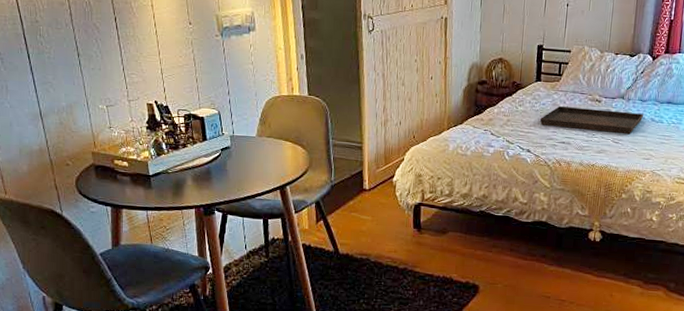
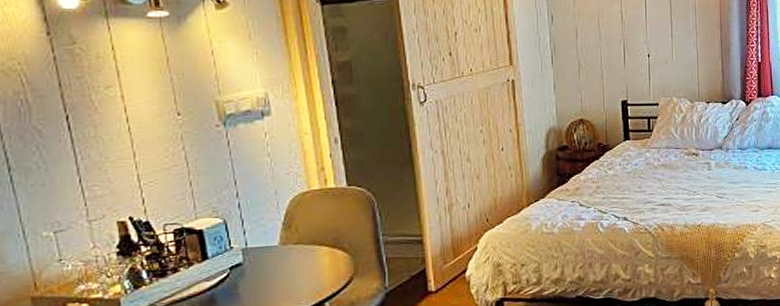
serving tray: present [539,106,644,134] -> none [633,163,746,188]

